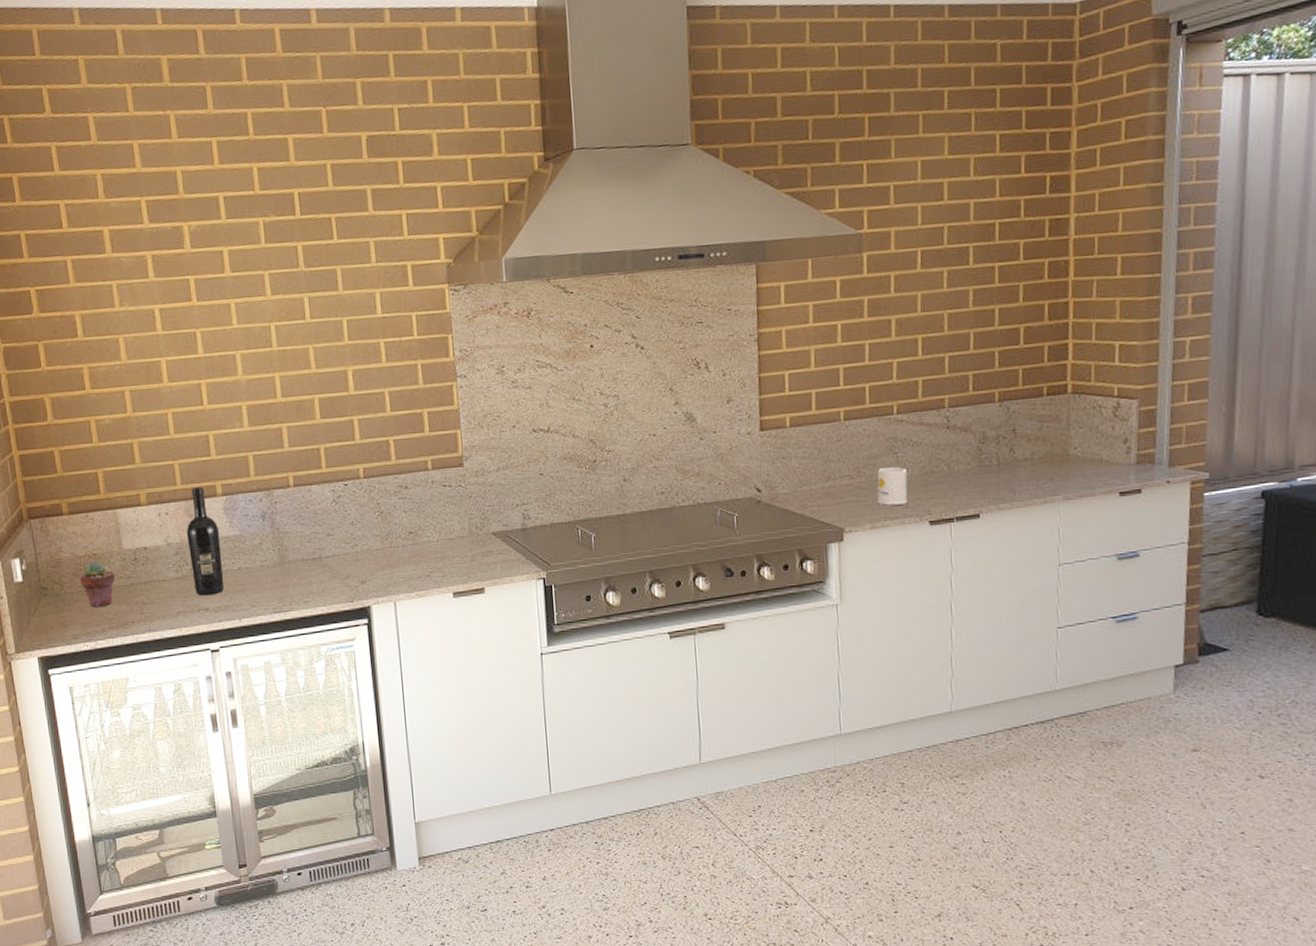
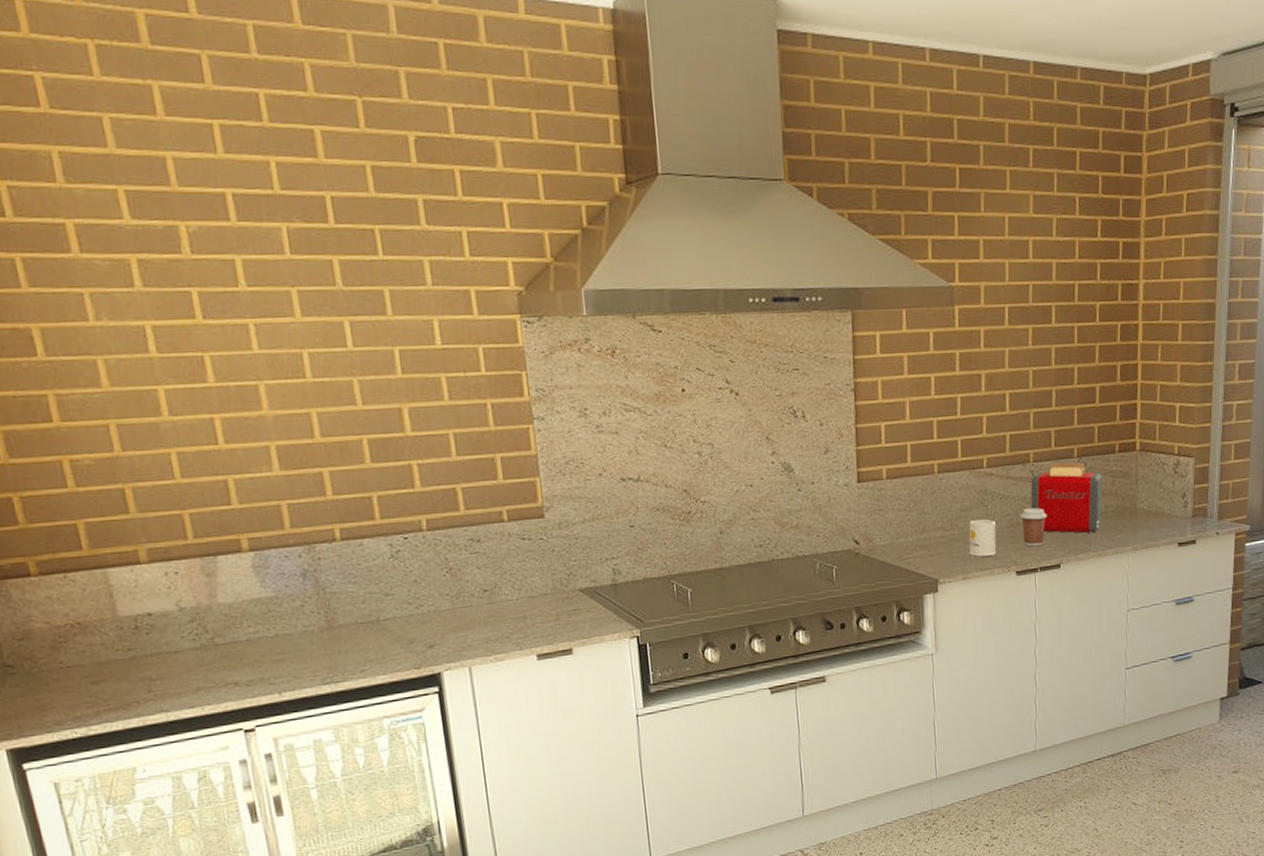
potted succulent: present [80,562,115,608] -> none [60,632,110,687]
wine bottle: present [186,487,225,596] -> none [203,541,258,668]
coffee cup: none [934,454,965,495] -> present [1020,507,1047,547]
toaster: none [945,407,1029,481] -> present [1030,462,1103,533]

